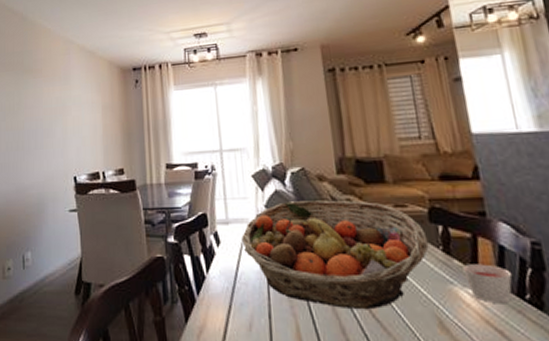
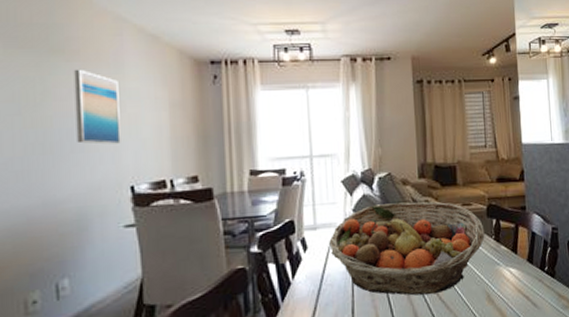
wall art: none [38,83,68,142] -> present [73,69,121,144]
candle: present [462,264,513,302] -> none [507,247,538,276]

